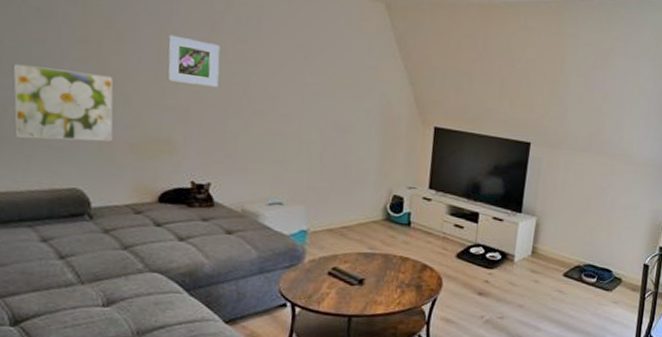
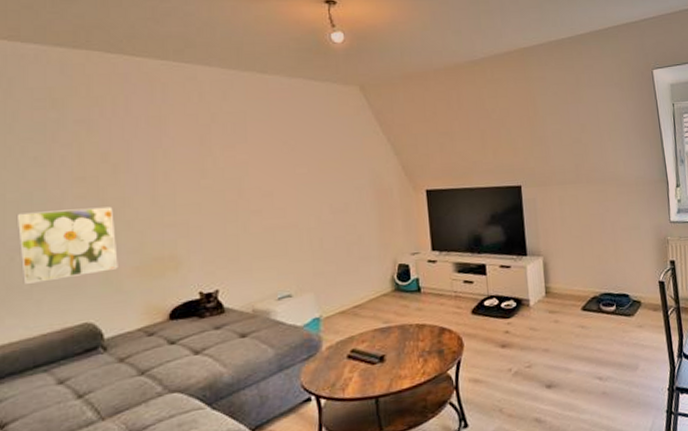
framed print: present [166,34,220,87] -> none [161,155,213,199]

